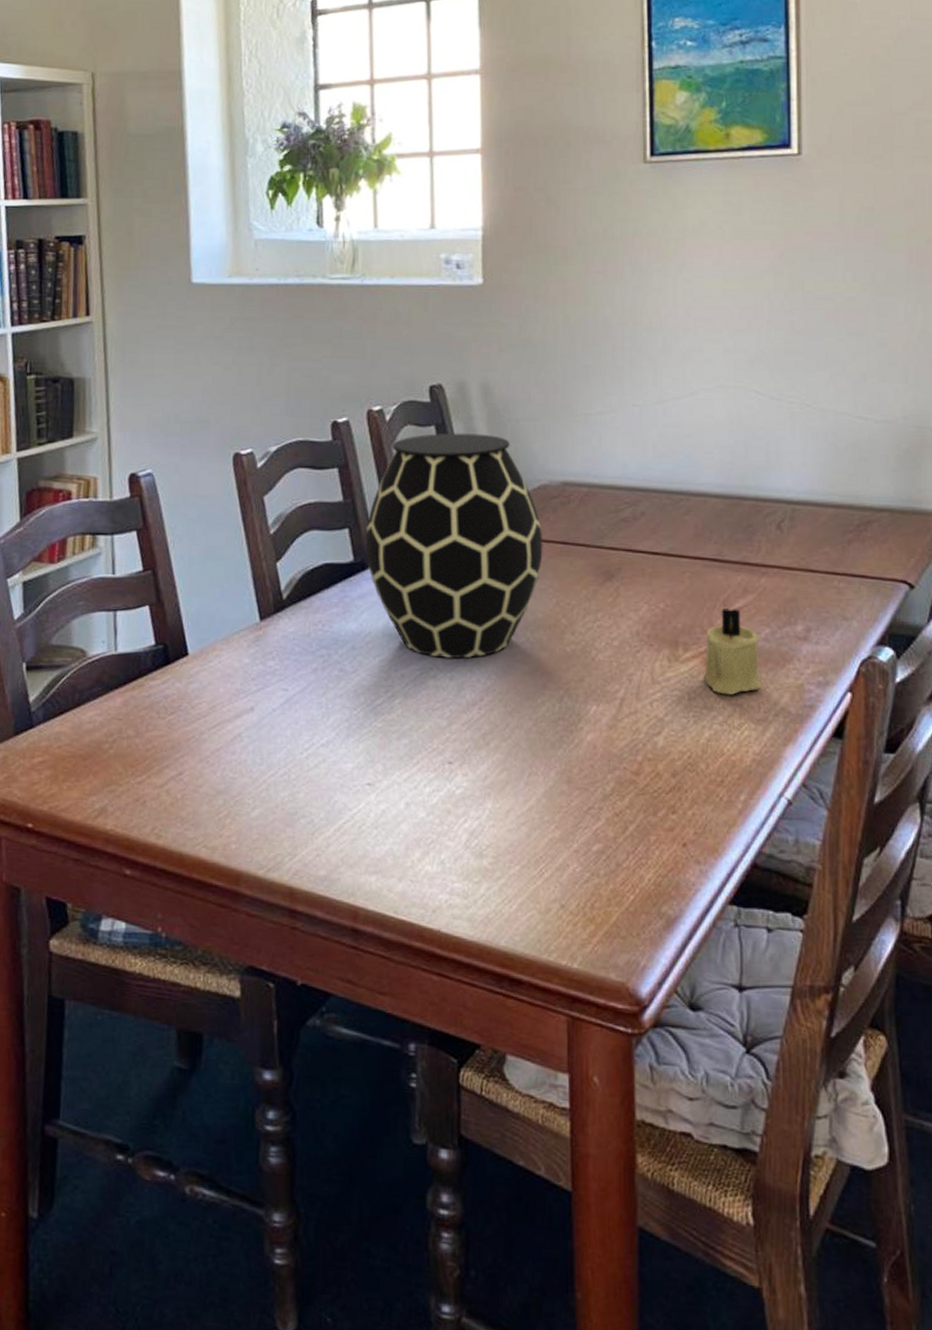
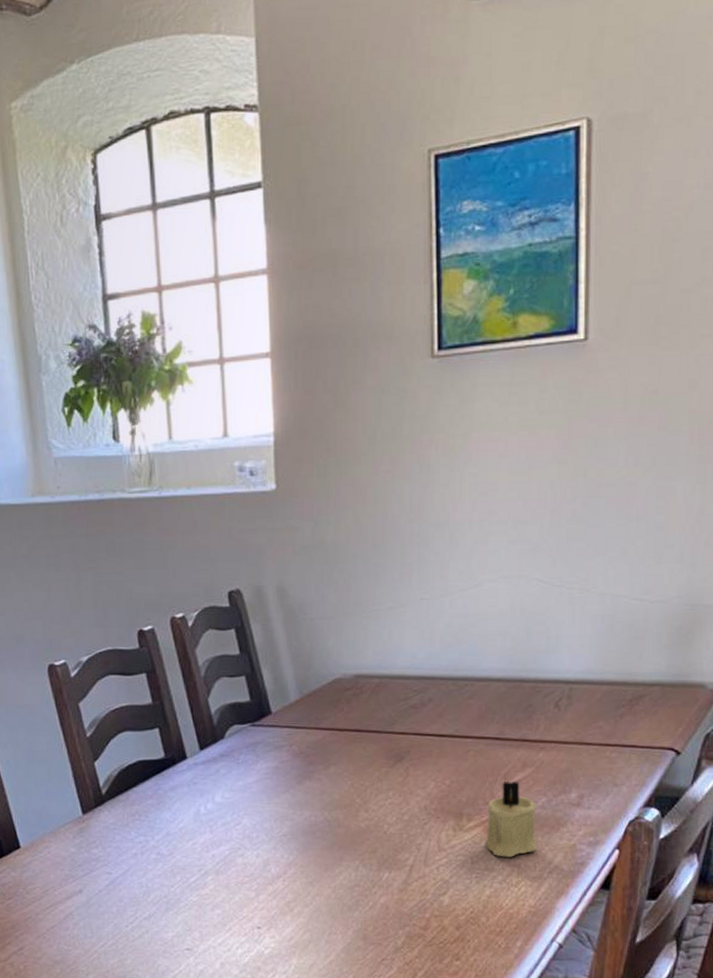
vase: present [365,433,543,659] -> none [174,634,338,839]

